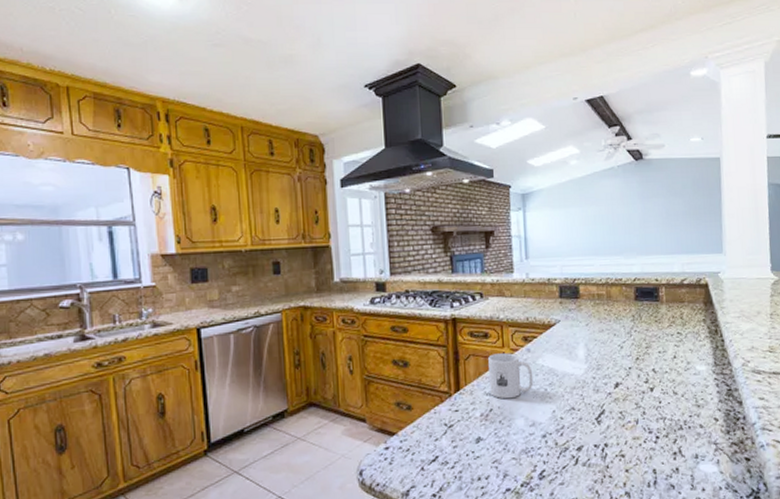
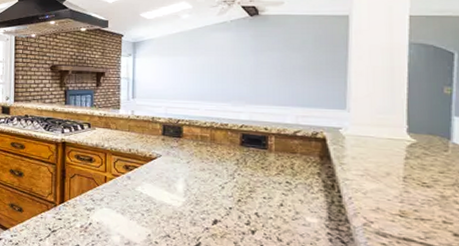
mug: present [488,353,534,399] -> none [91,176,131,217]

